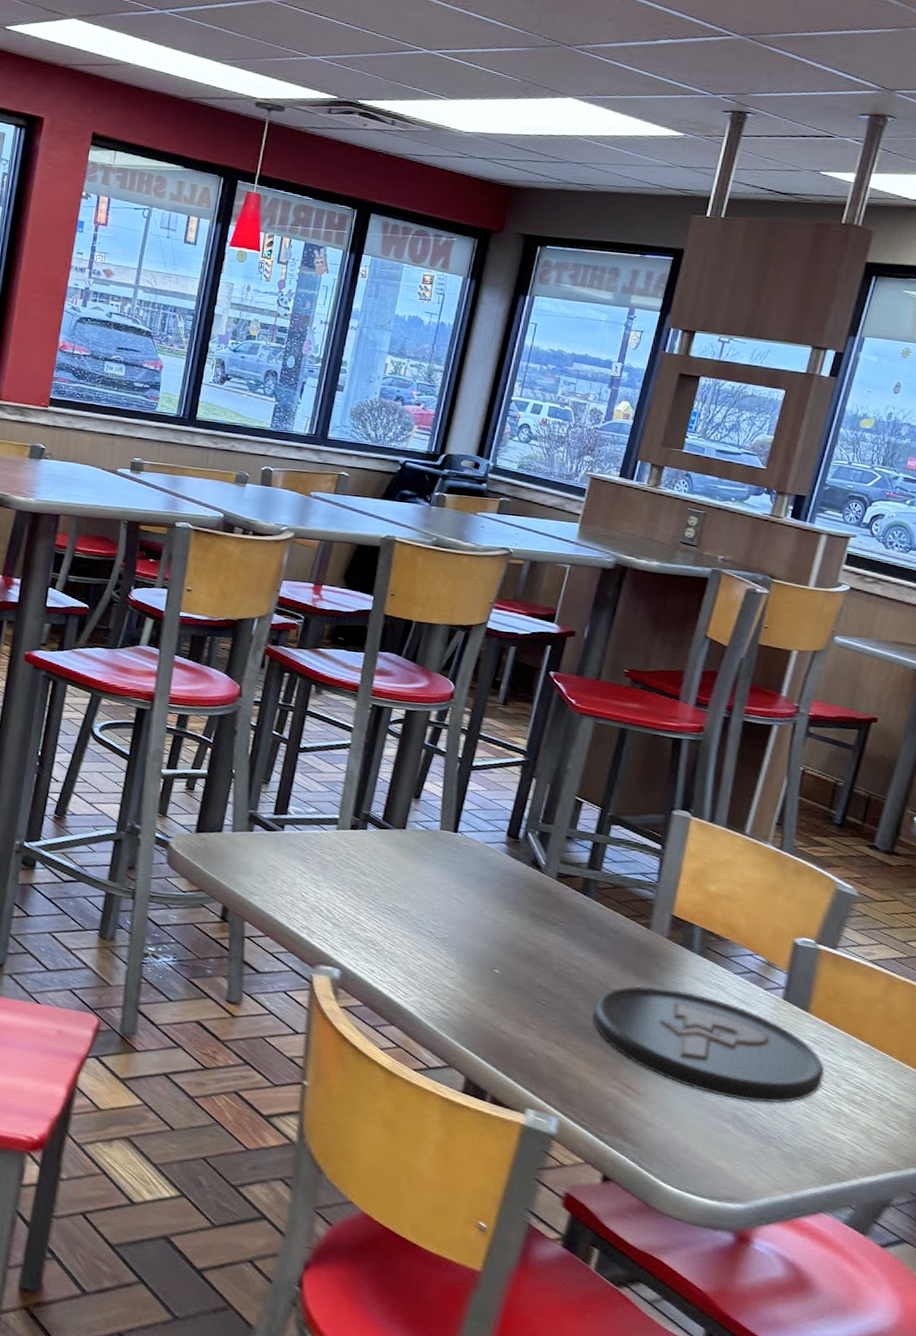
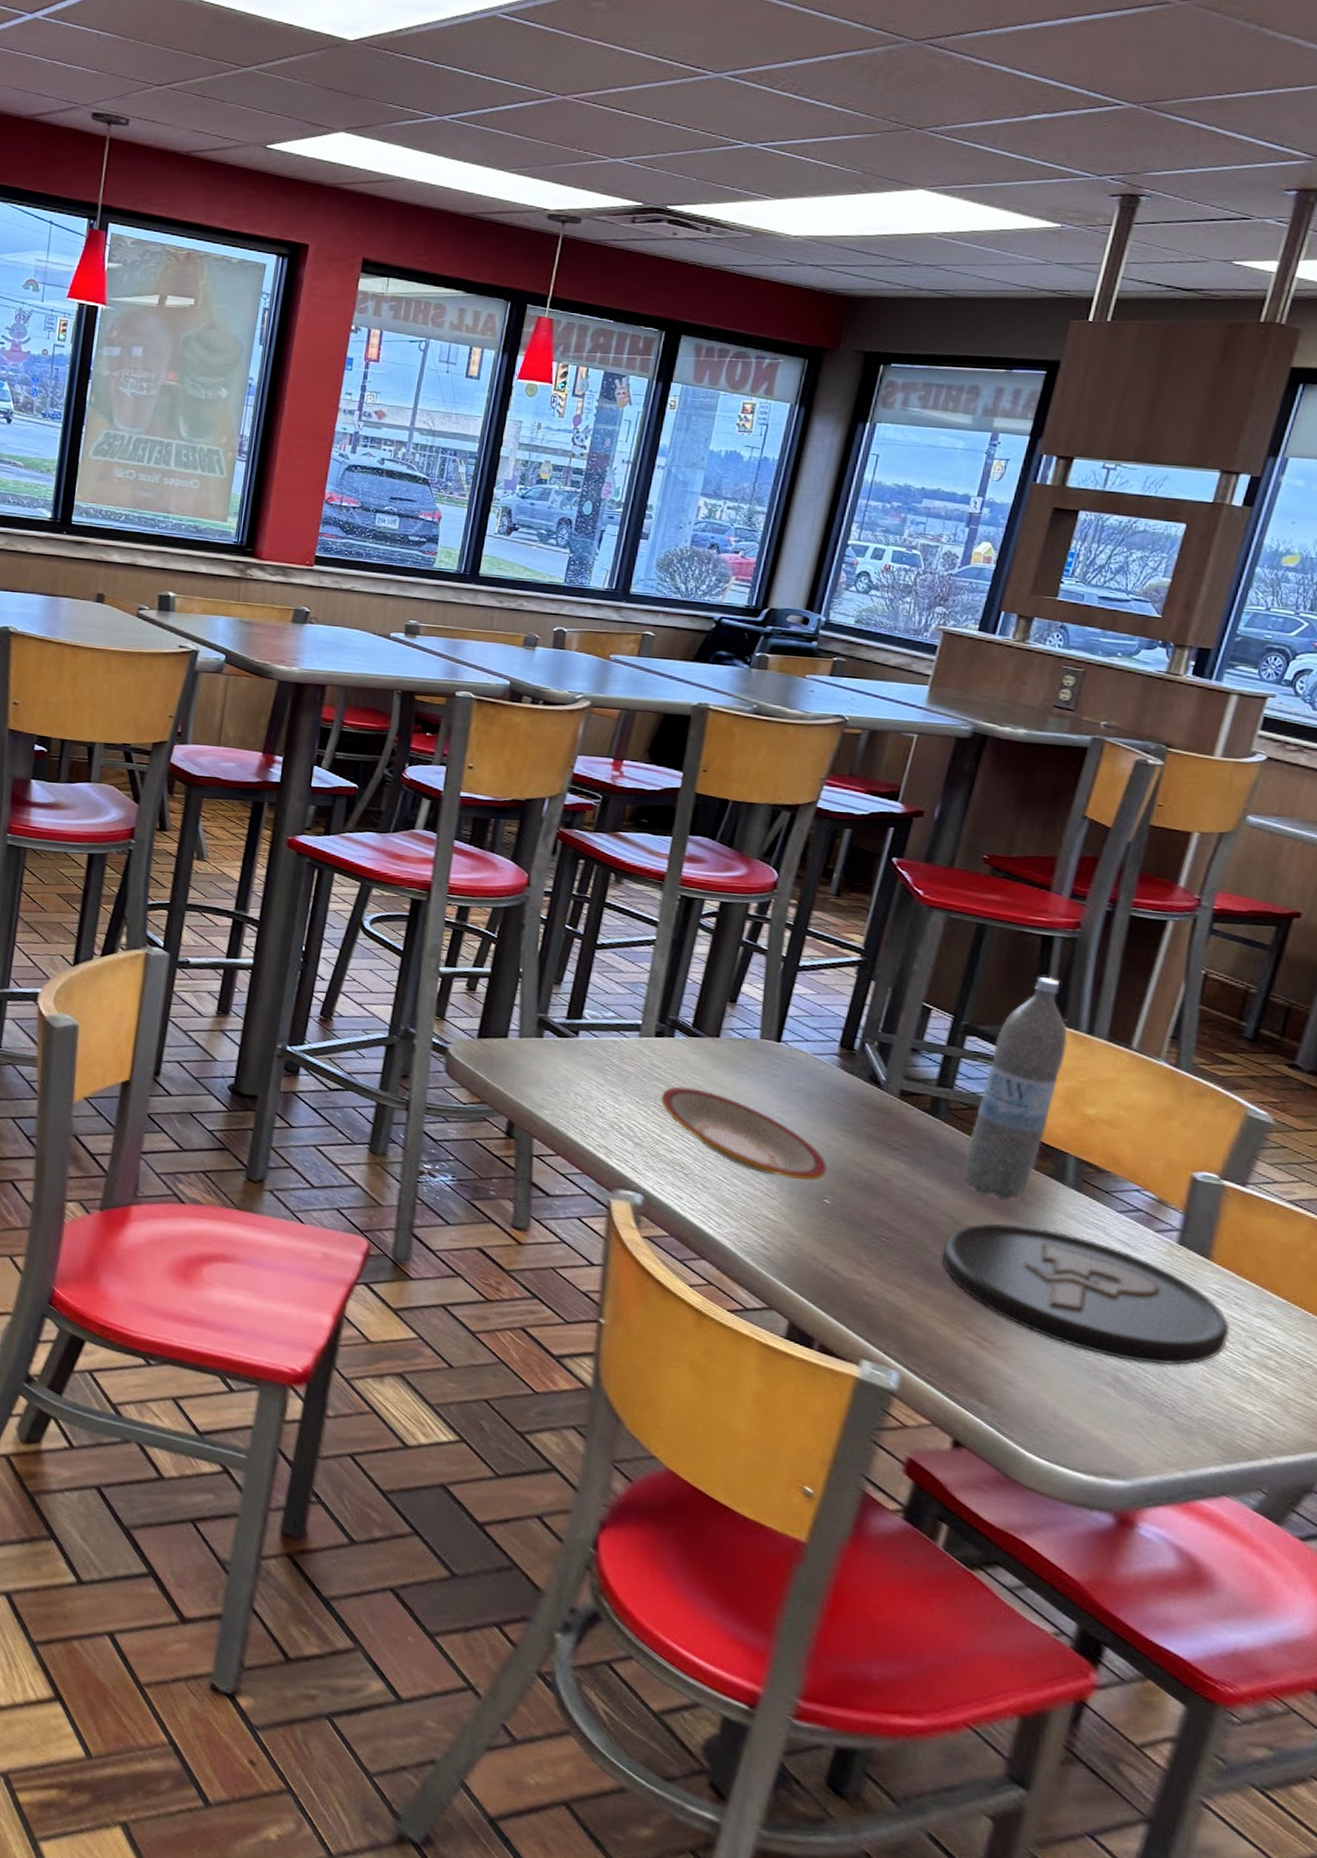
plate: none [355,873,497,953] -> present [661,1086,827,1181]
water bottle: none [609,773,694,967] -> present [963,976,1068,1201]

